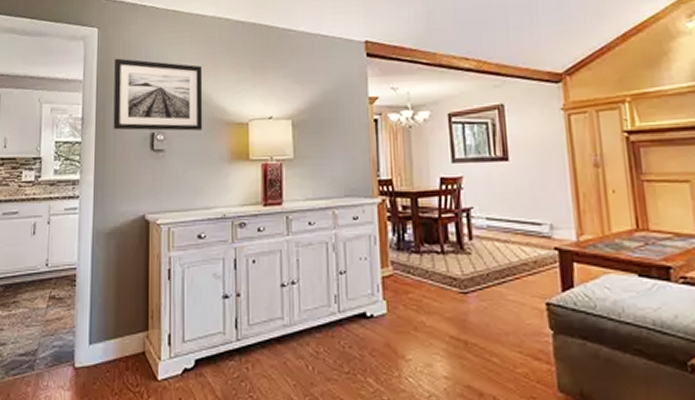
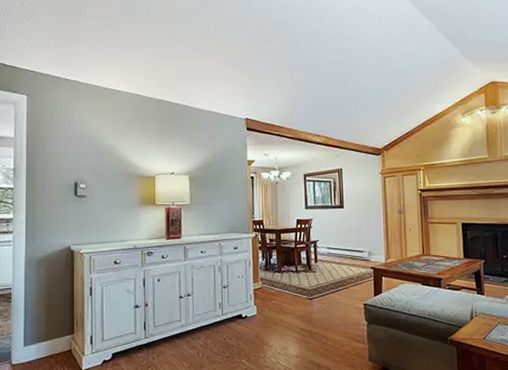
wall art: present [113,58,203,131] -> none [42,121,118,182]

